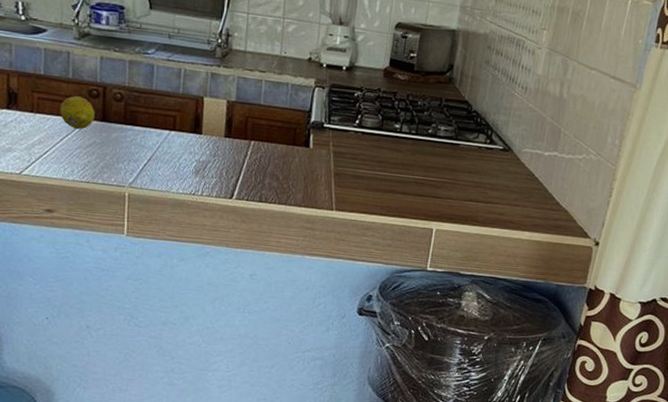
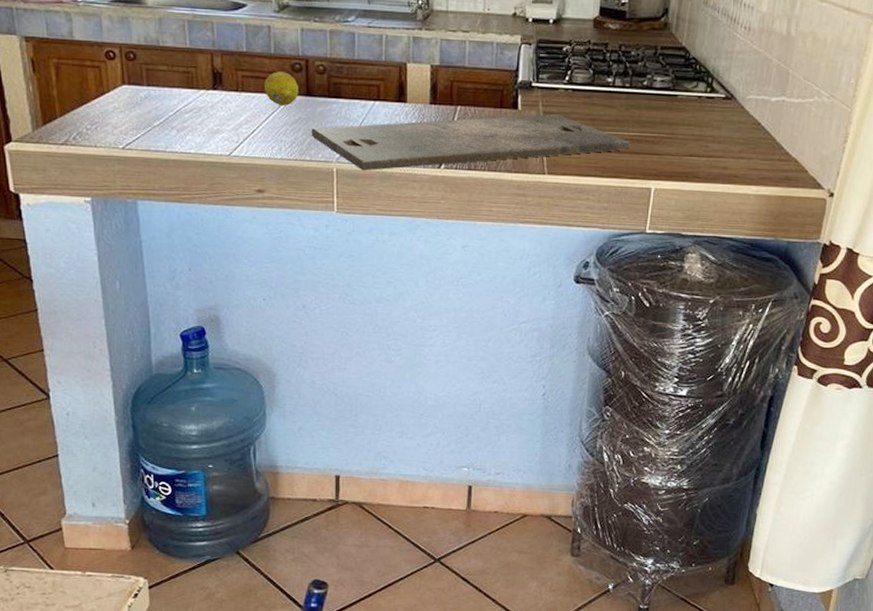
cutting board: none [104,152,414,197] -> present [311,113,630,171]

